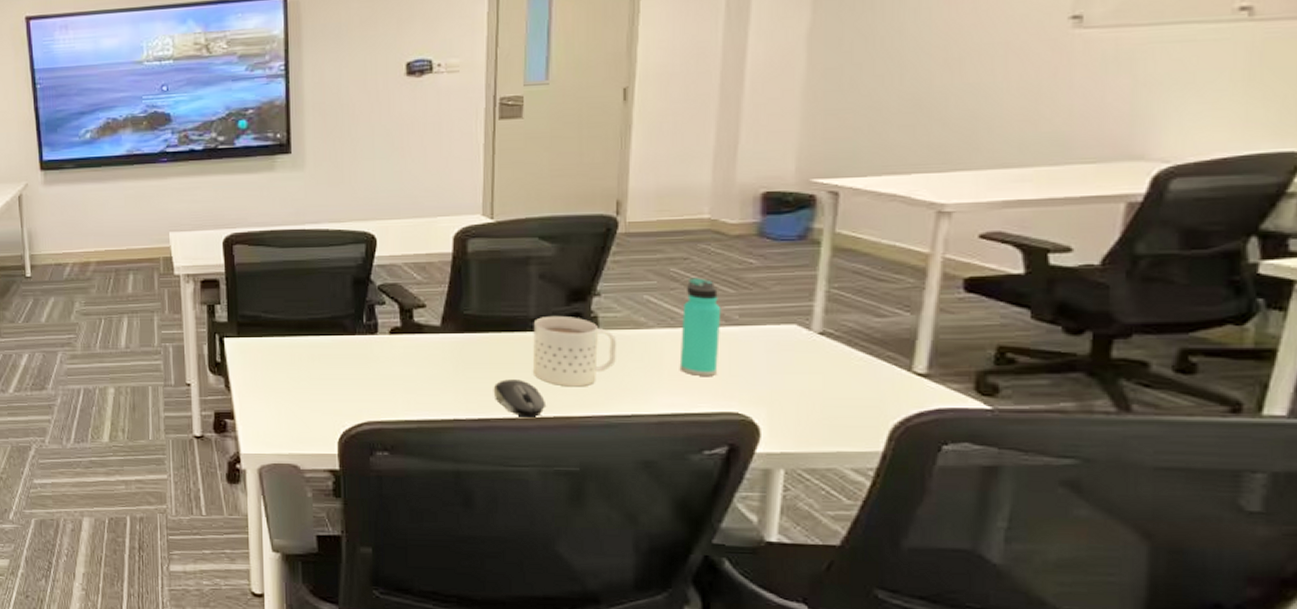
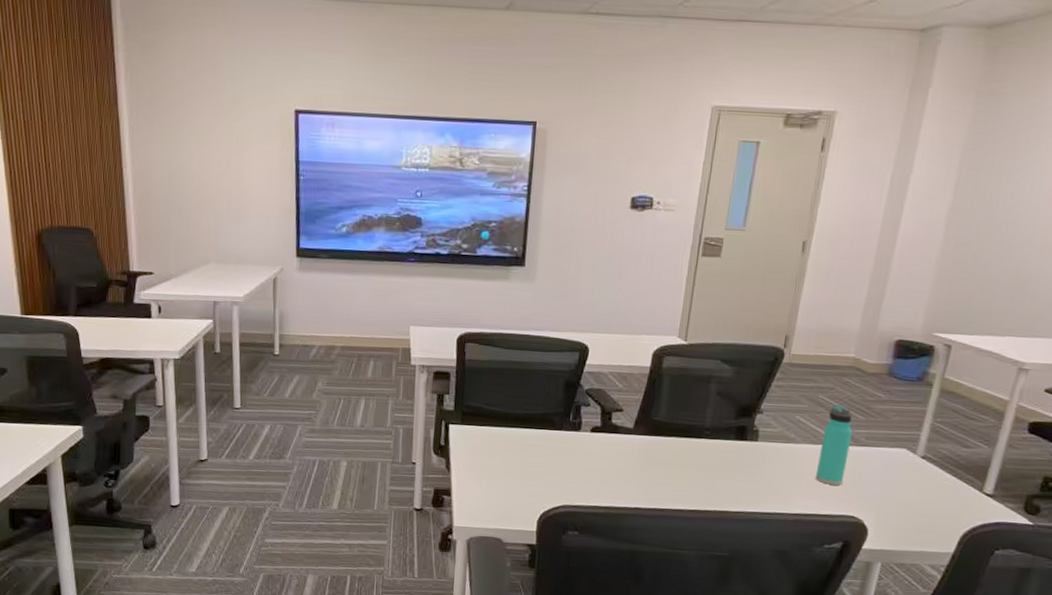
computer mouse: present [493,379,545,417] -> none [668,477,709,510]
mug: present [533,315,617,387] -> none [703,426,771,488]

